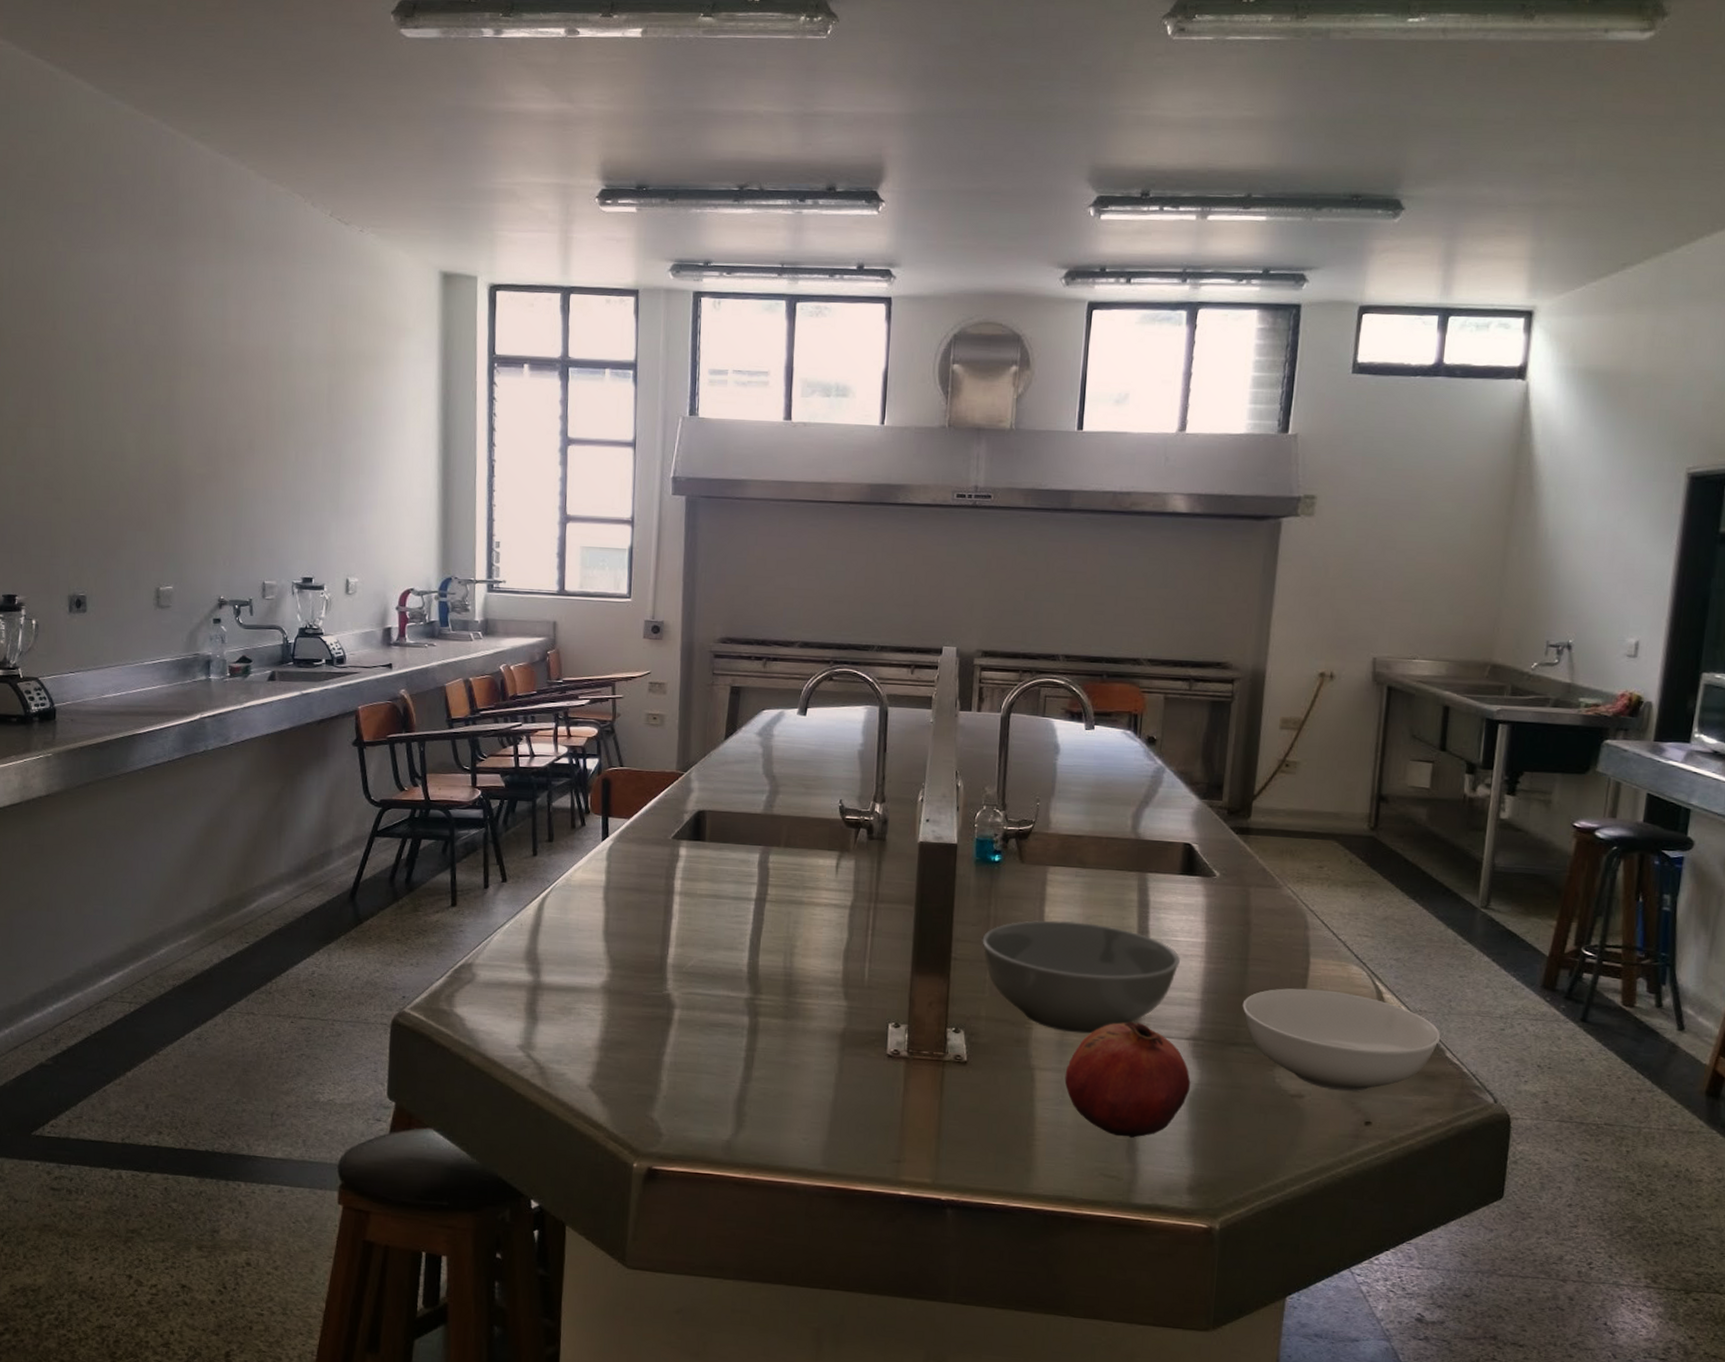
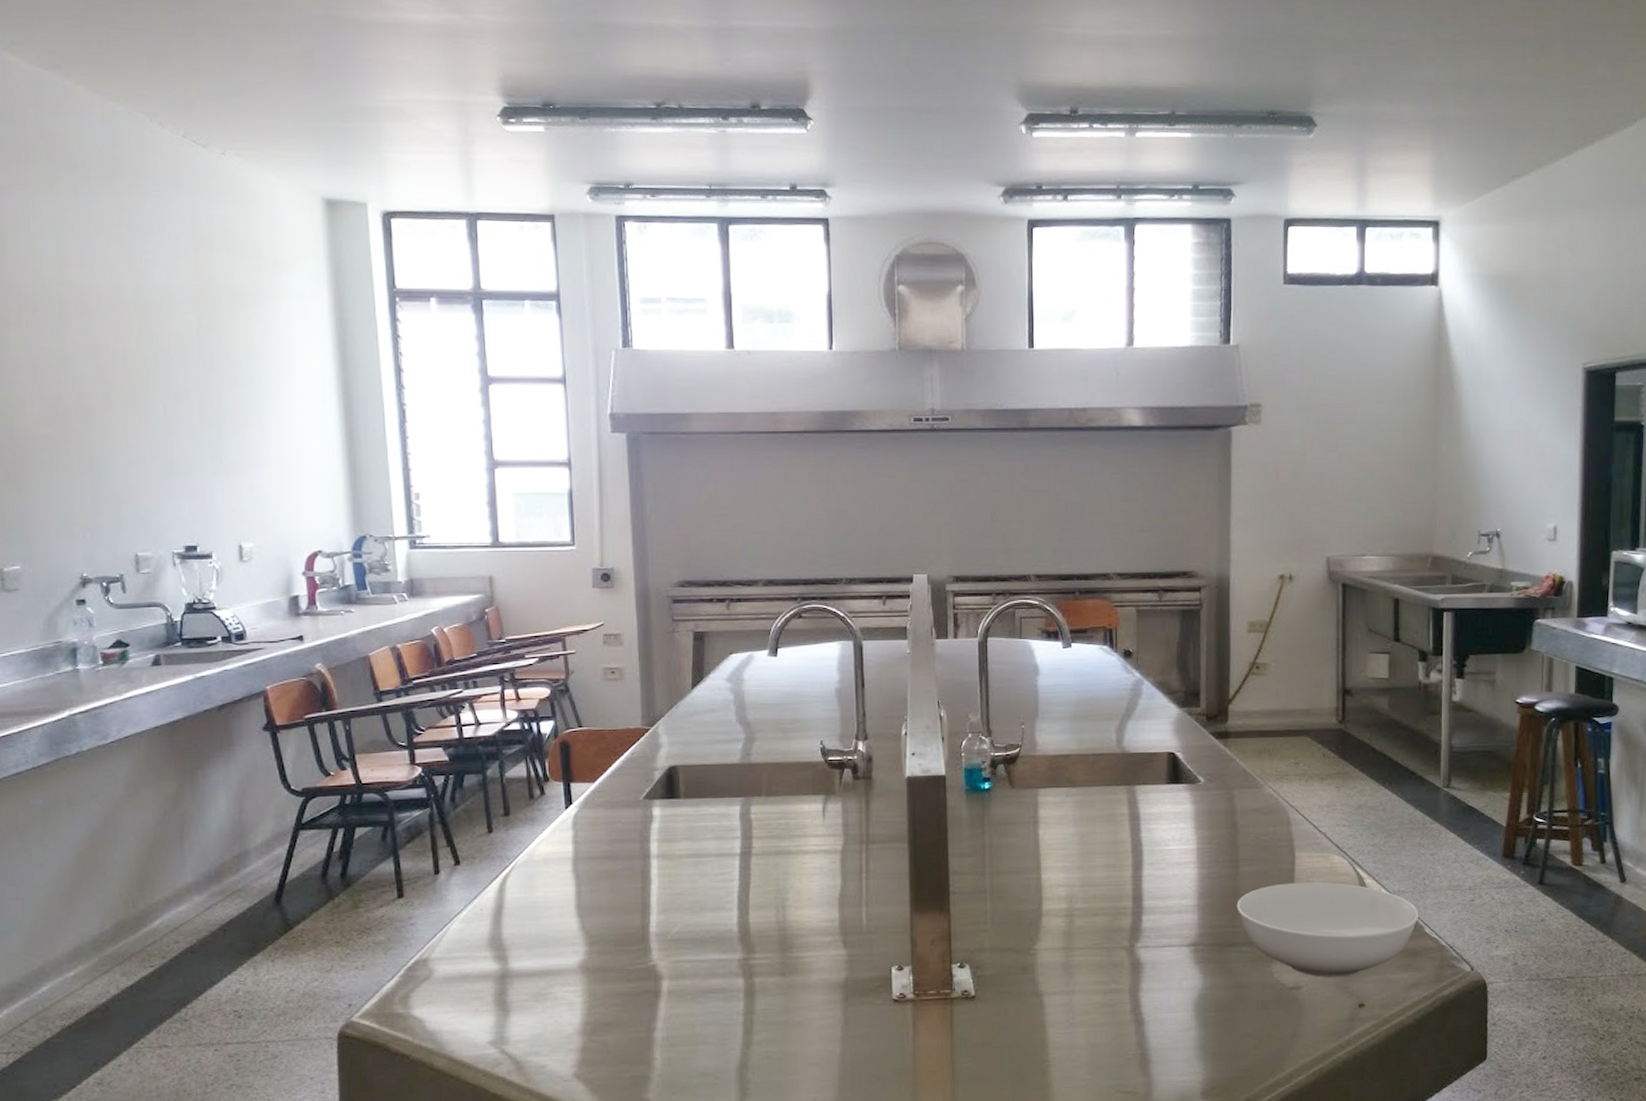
bowl: present [982,920,1180,1034] -> none [979,841,1174,953]
fruit: present [1064,1022,1191,1138] -> none [1073,935,1195,1051]

